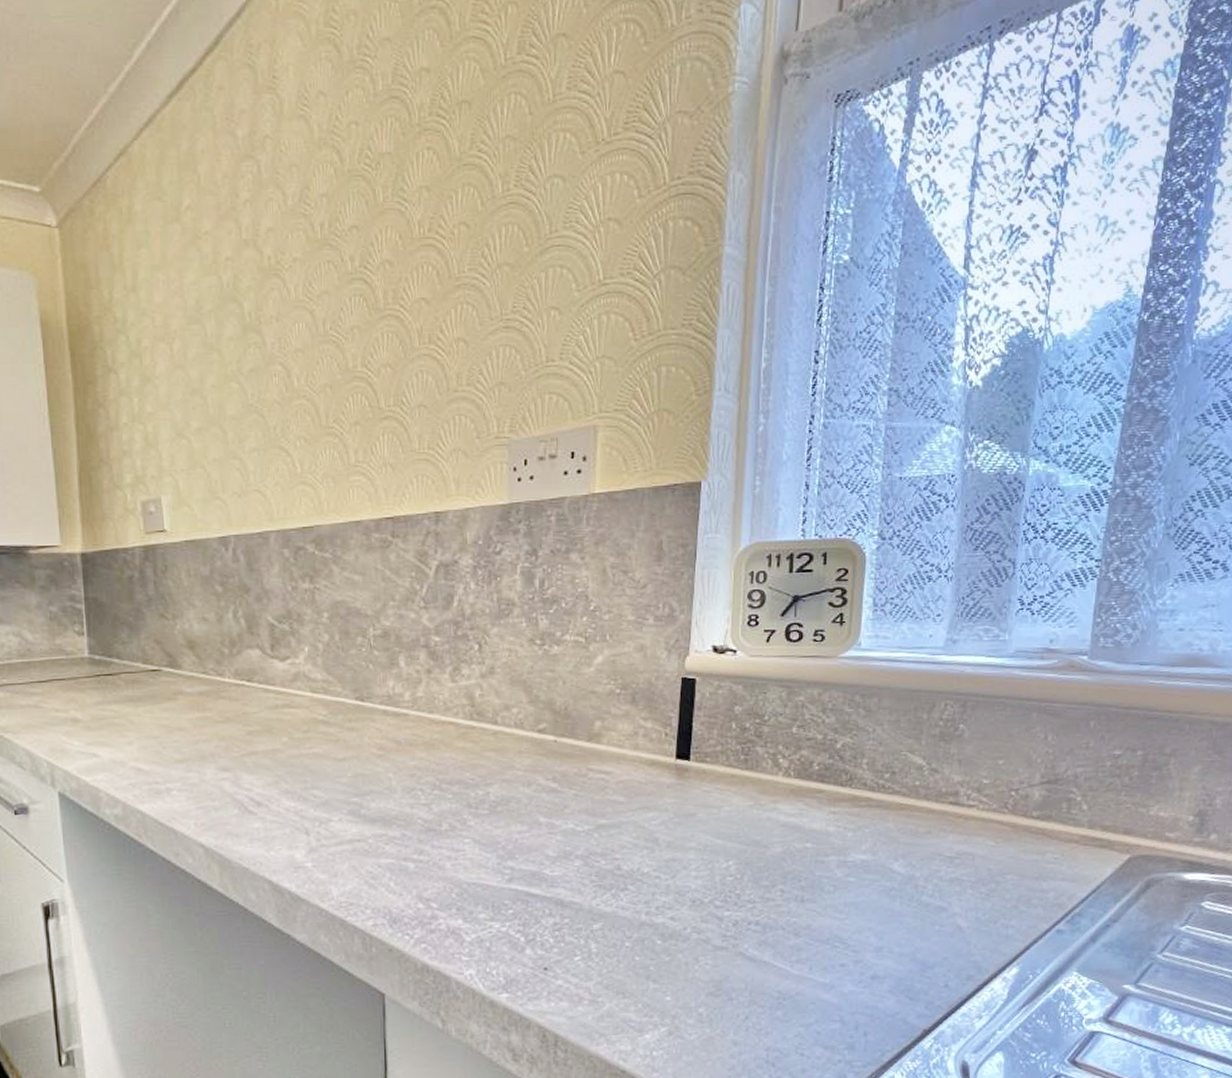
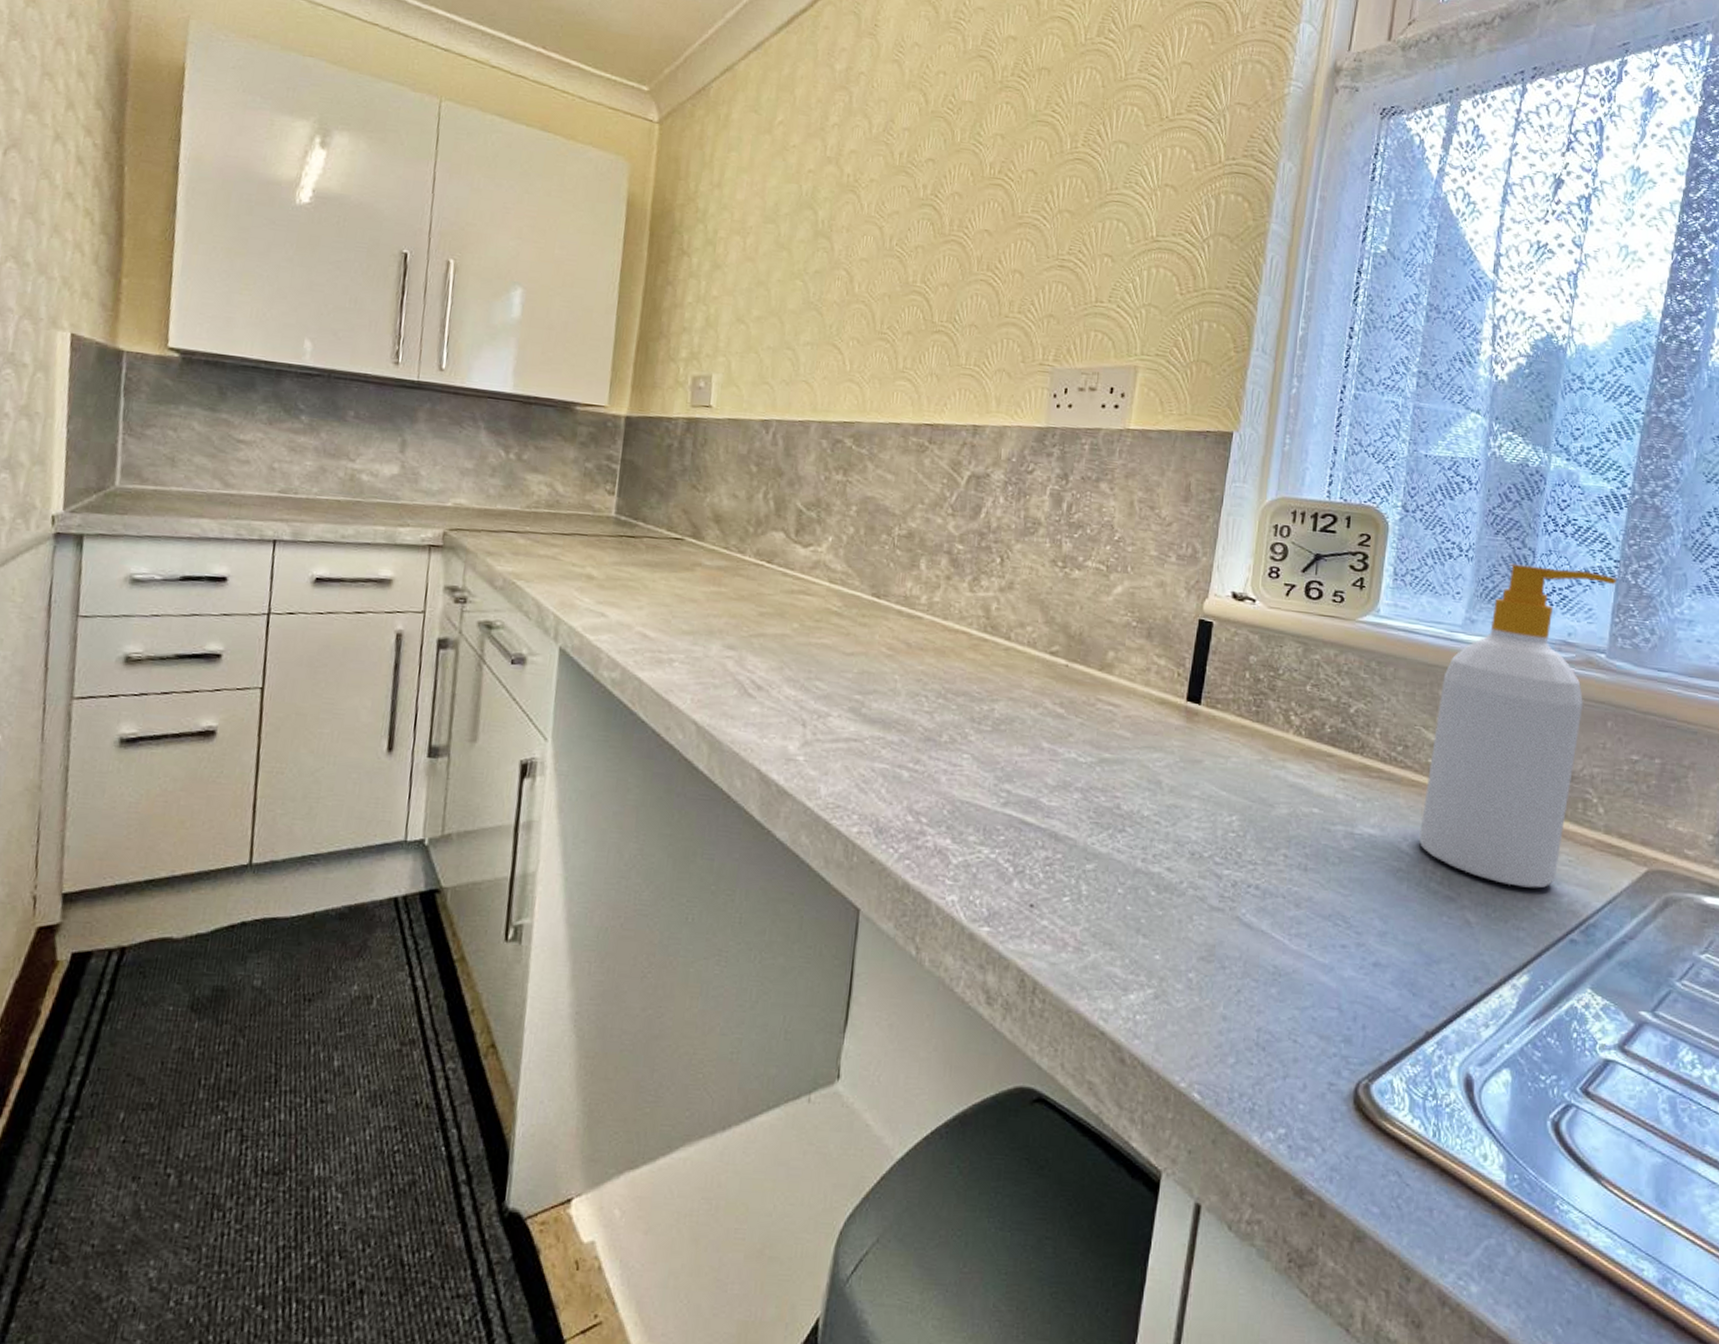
soap bottle: none [910,574,1099,889] -> present [1420,563,1618,888]

